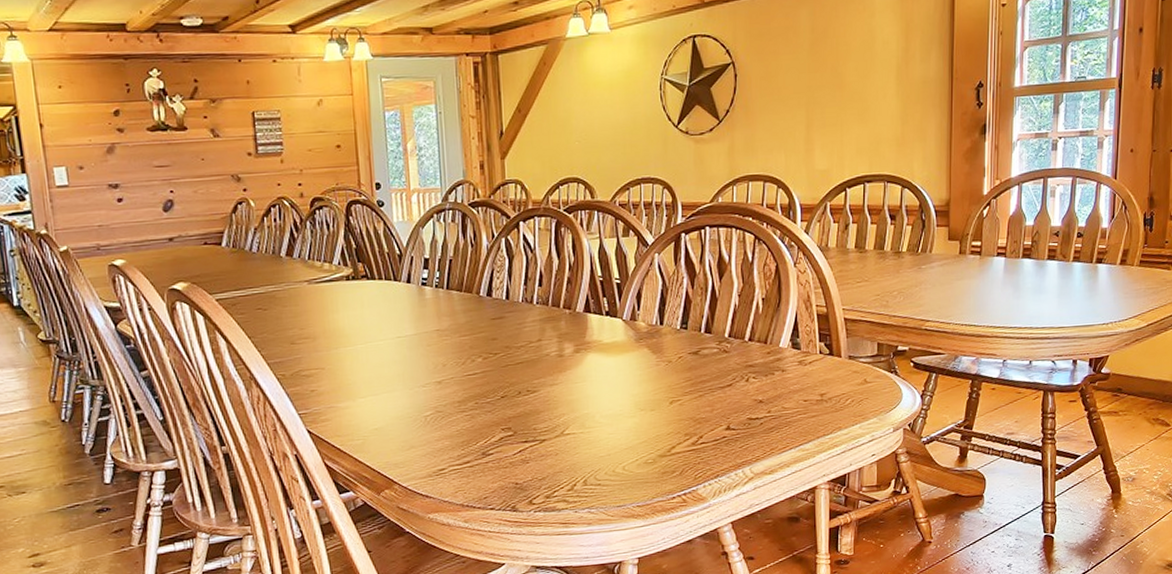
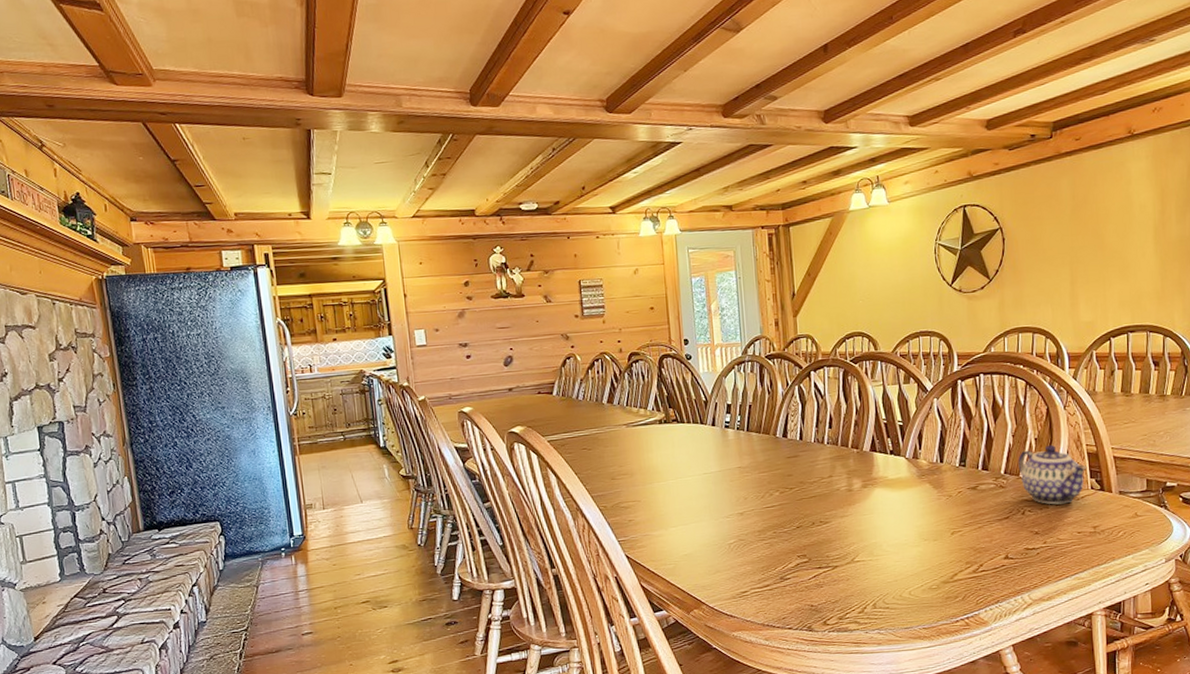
teapot: none [743,305,817,371] -> present [1018,444,1088,505]

